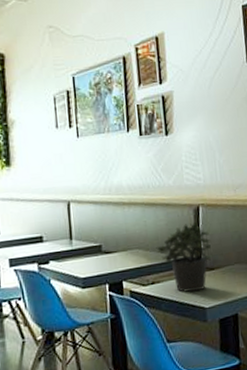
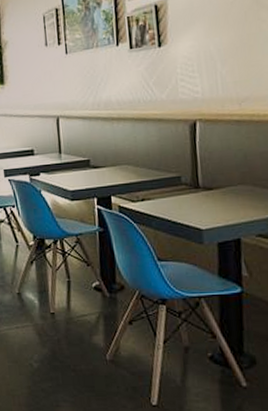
potted plant: present [156,221,211,293] -> none [146,138,209,212]

